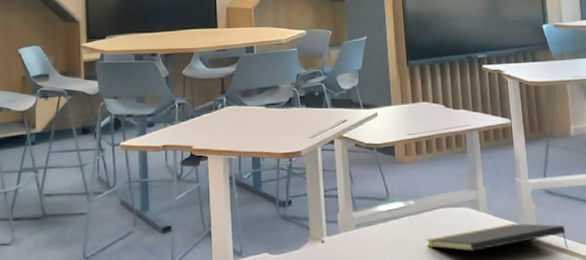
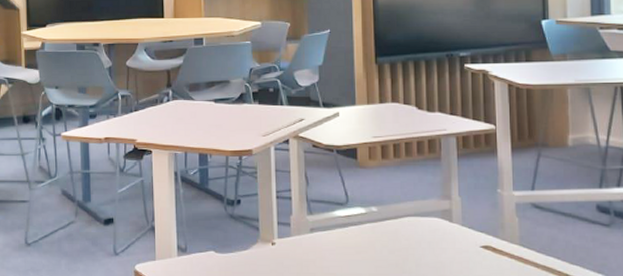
notepad: present [426,223,569,251] -> none [389,238,557,269]

